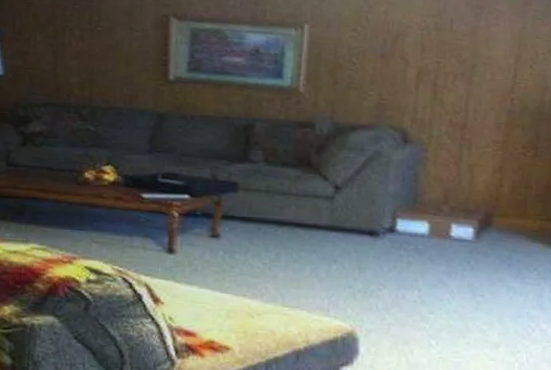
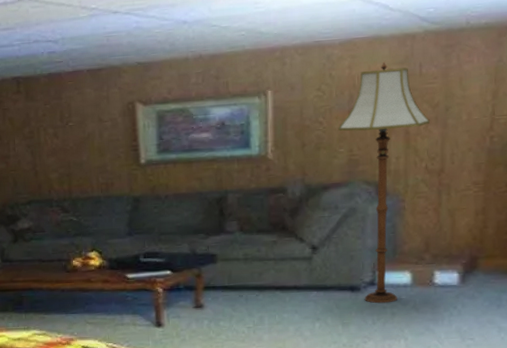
floor lamp: none [369,12,457,252] -> present [337,61,430,304]

